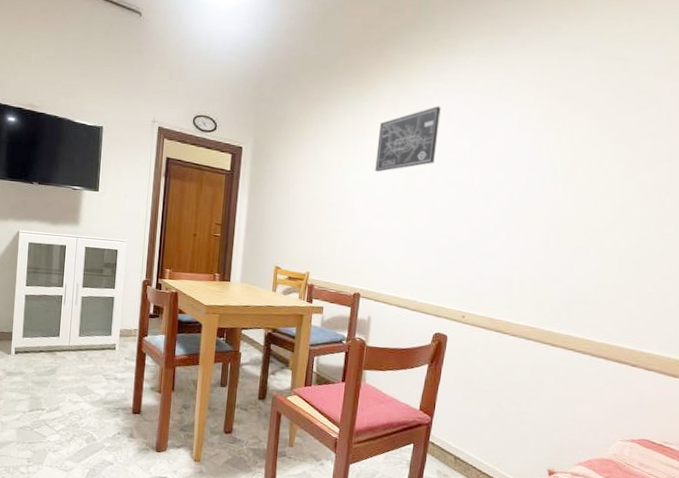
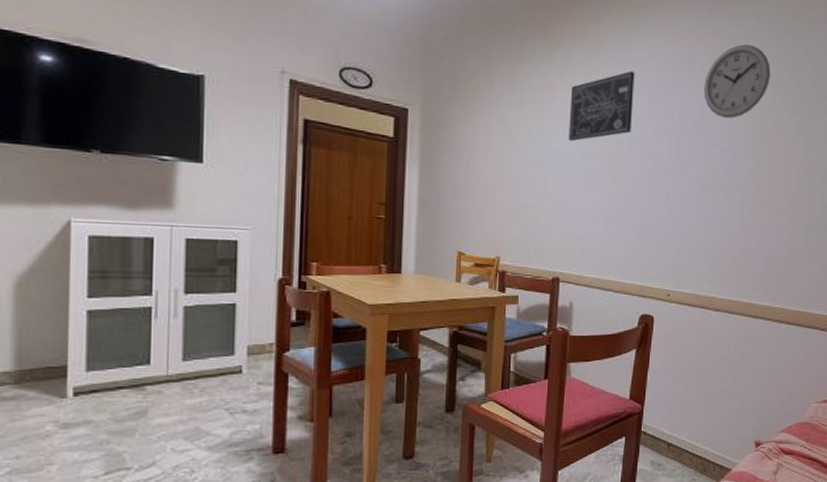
wall clock: none [511,73,587,148] -> present [704,44,771,119]

